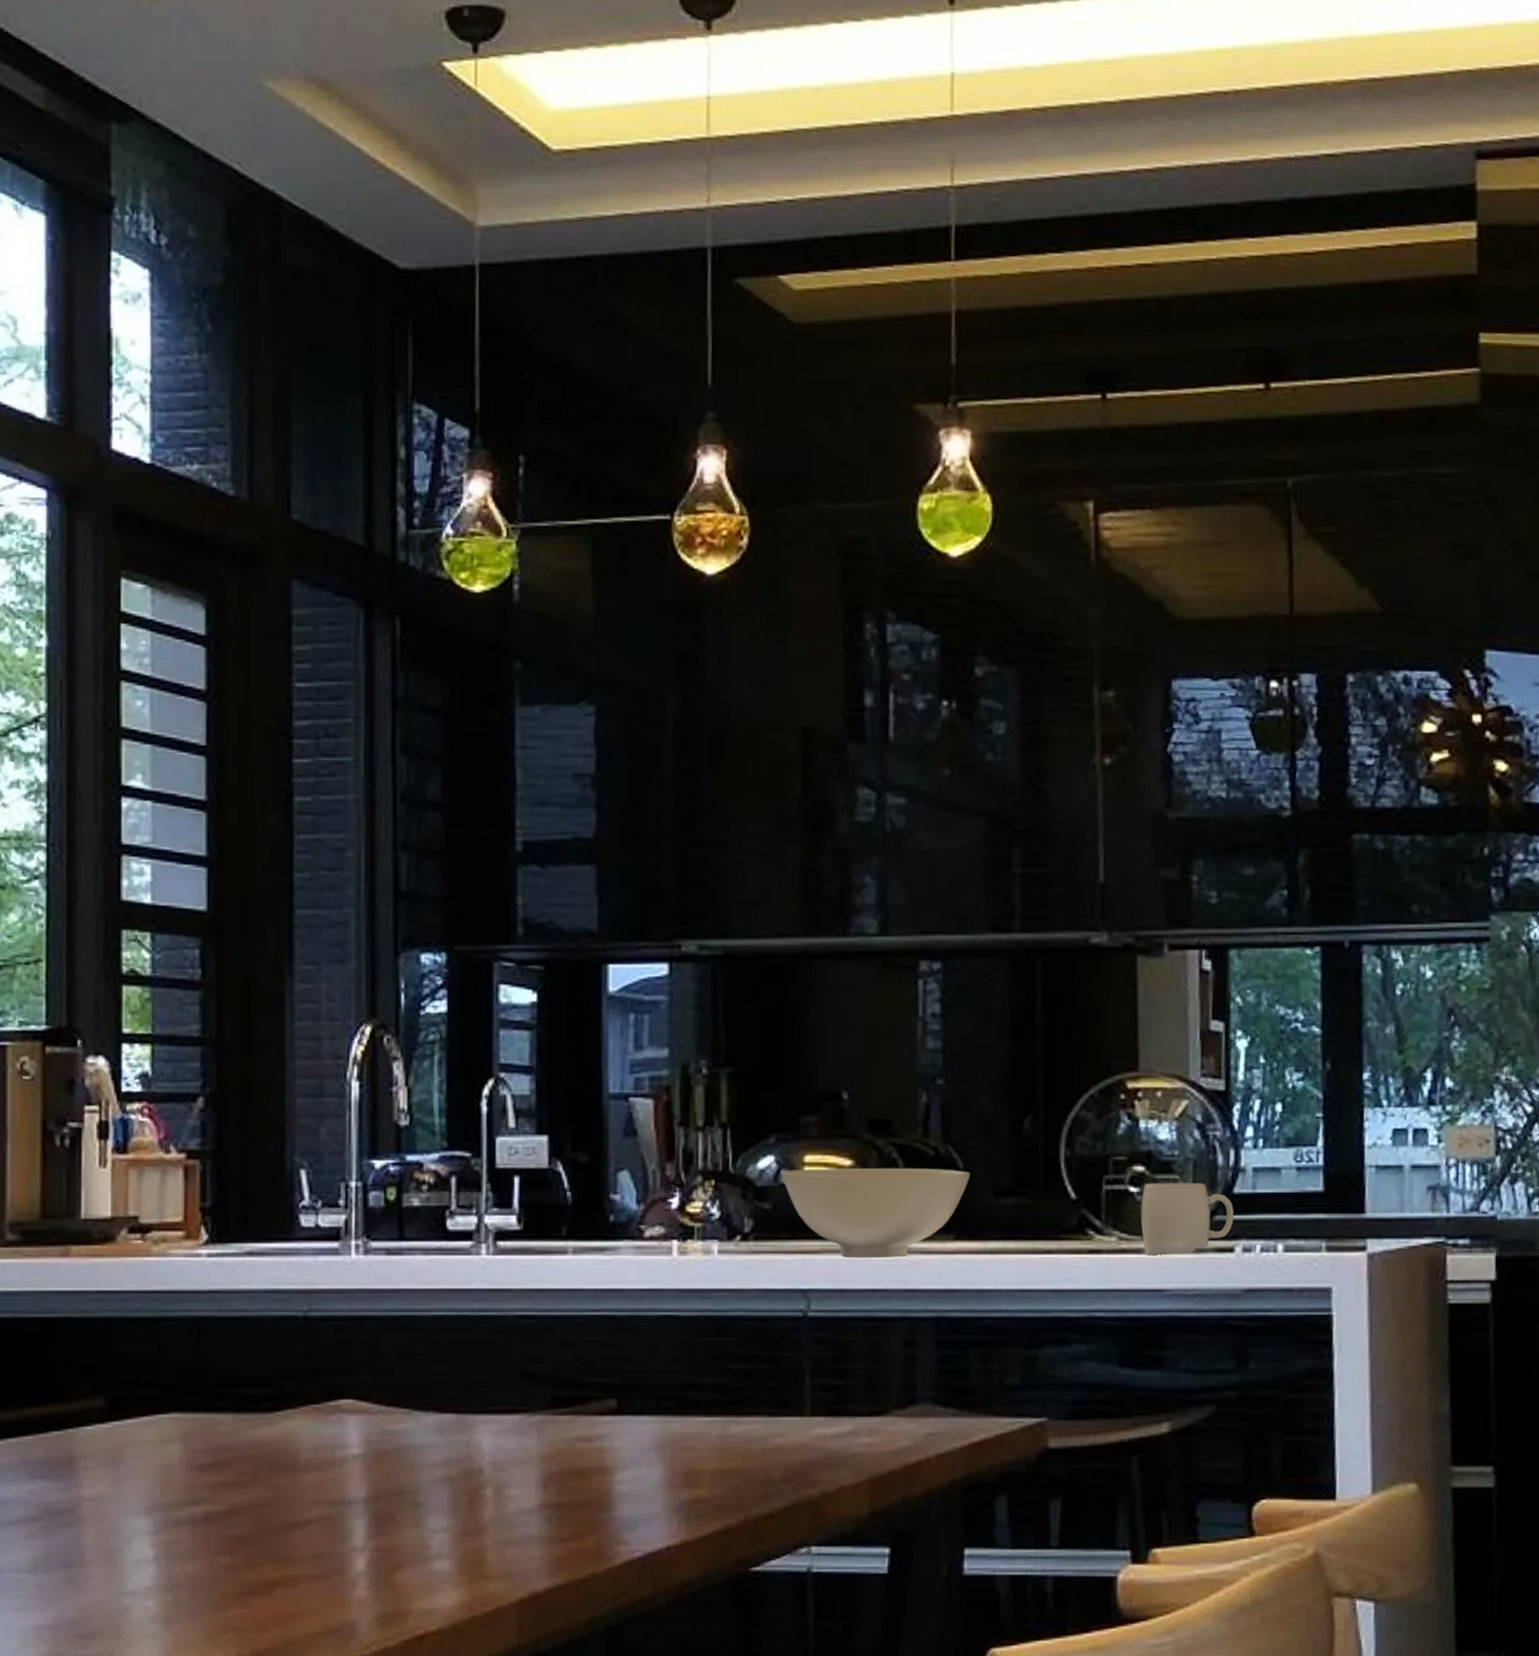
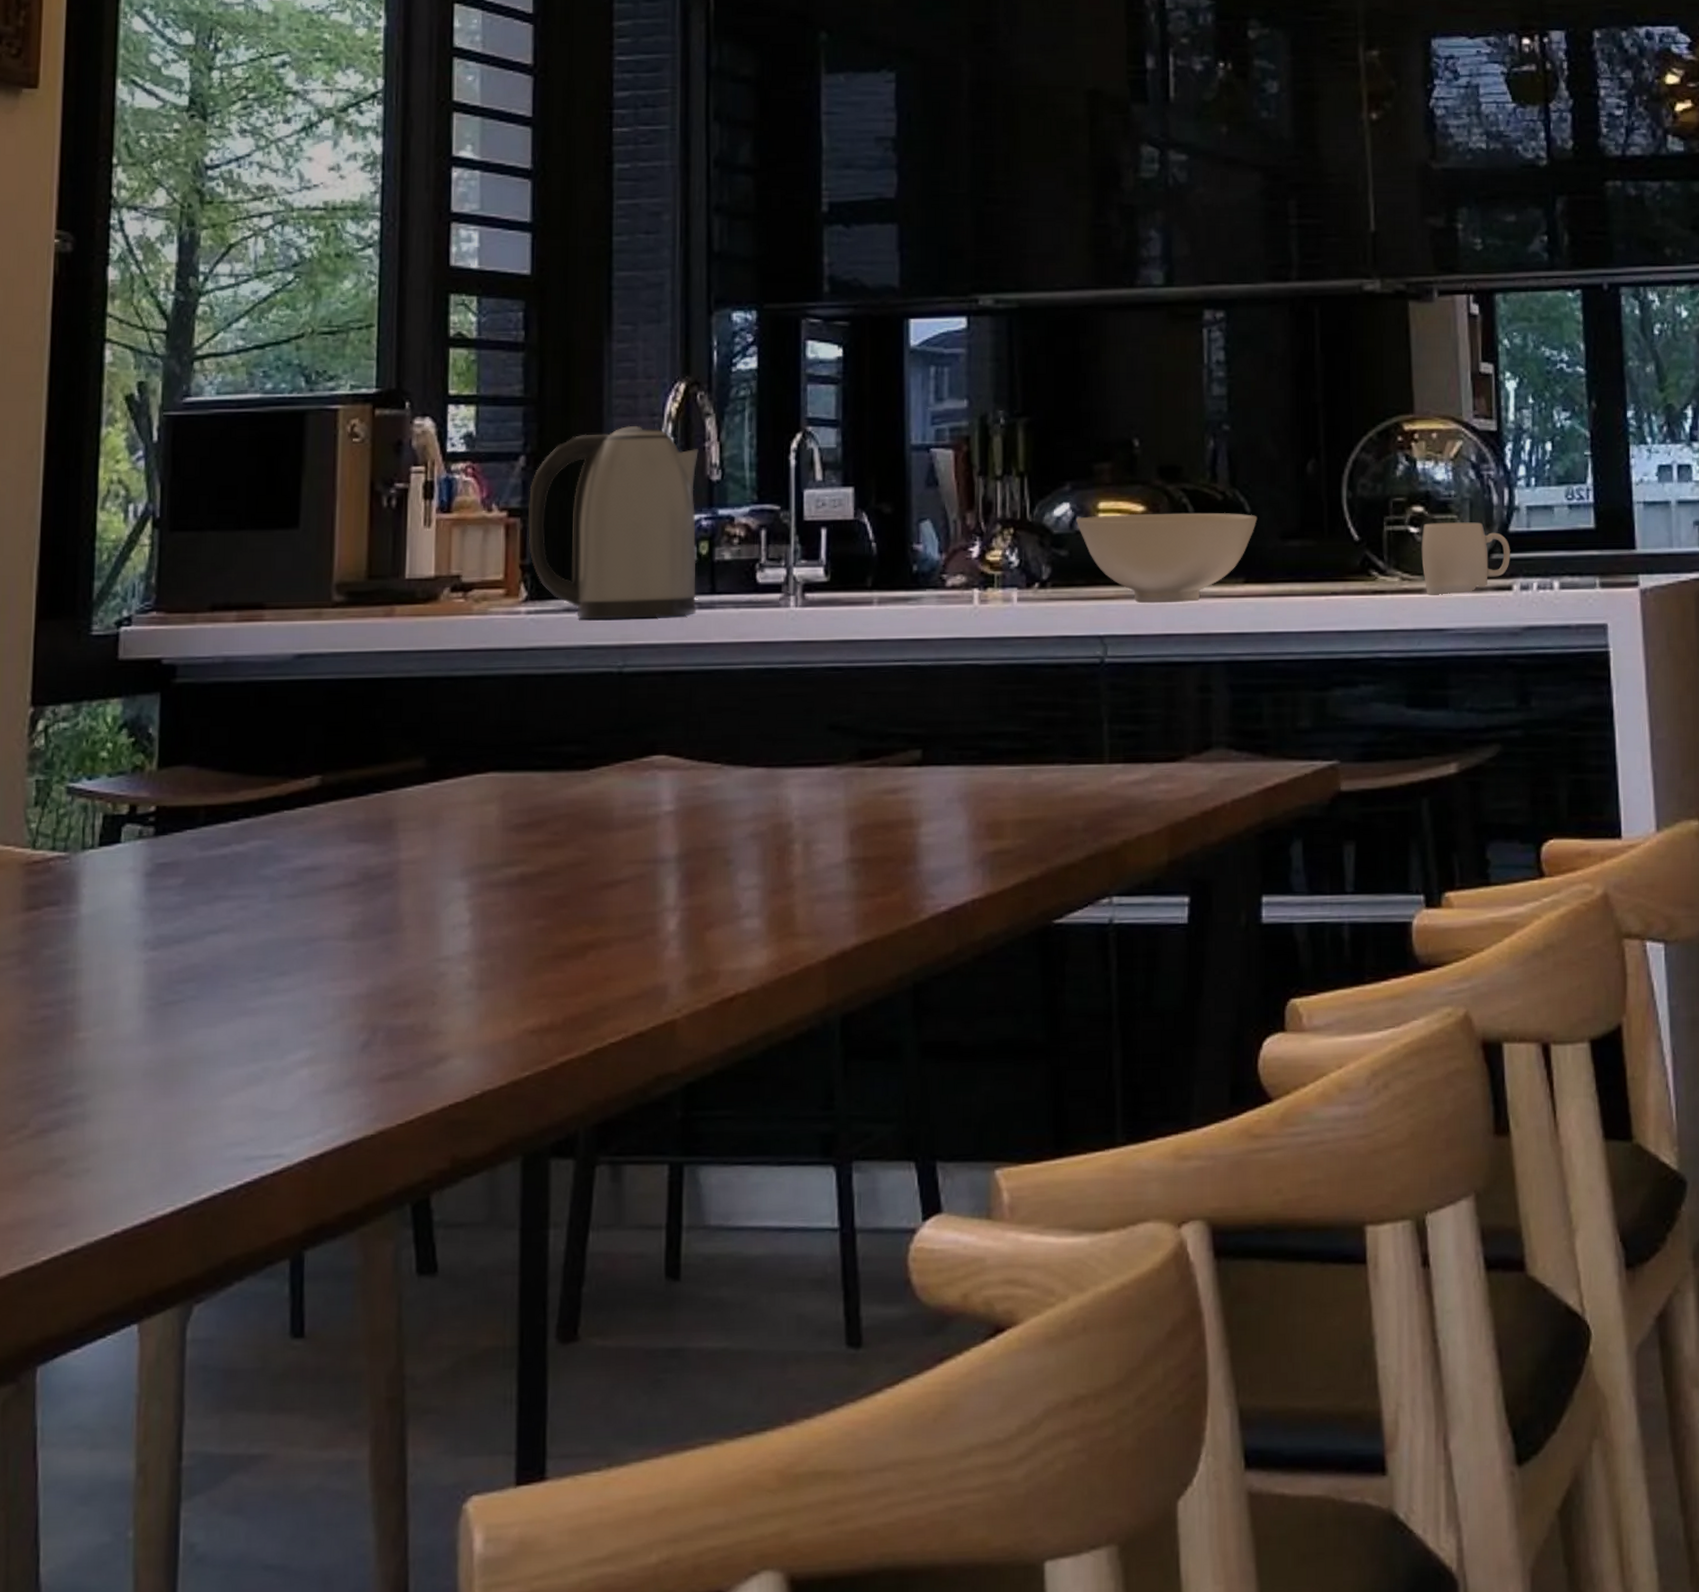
kettle: none [208,1068,386,1264] -> present [528,425,699,620]

